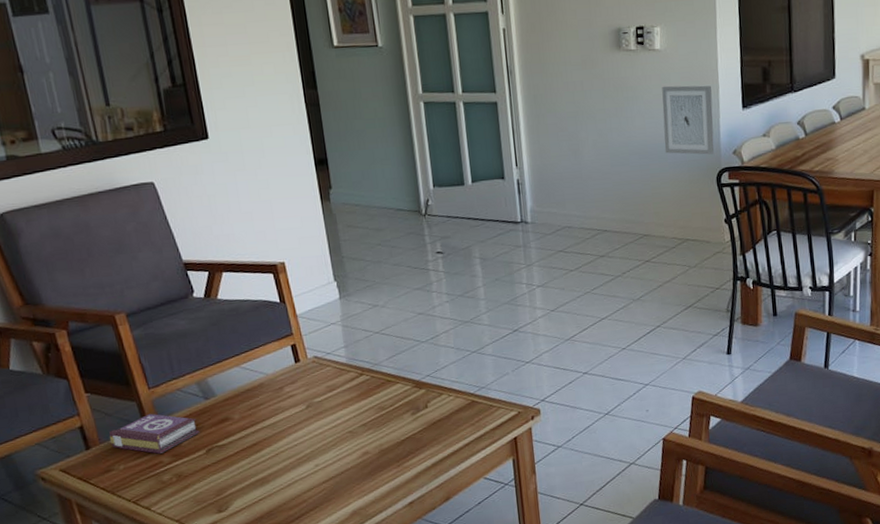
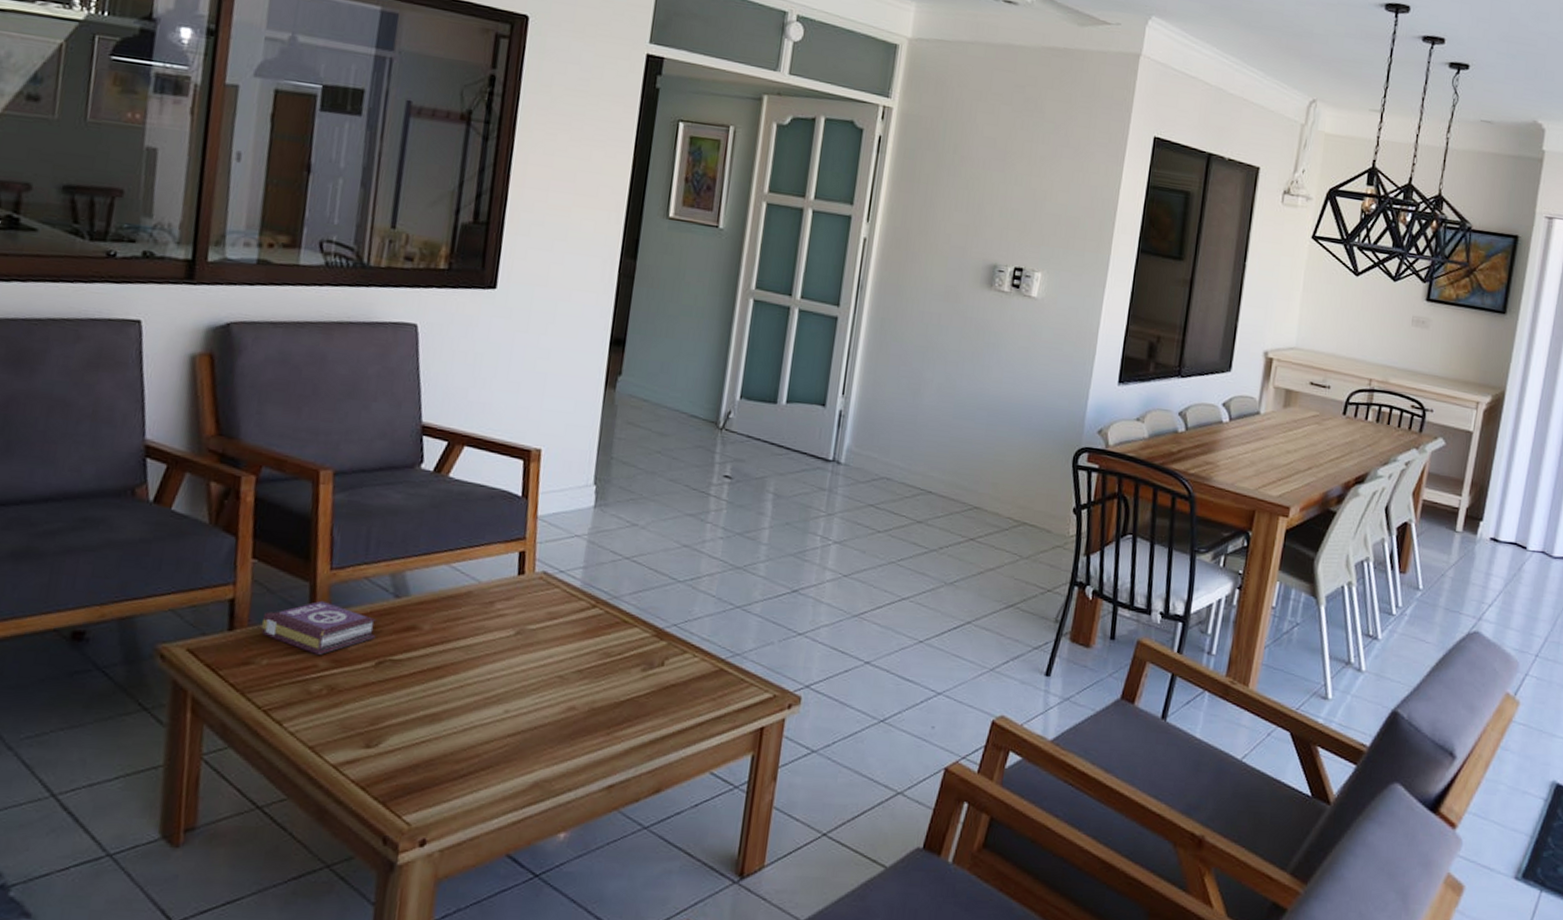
wall art: present [662,85,715,155] -> none [1019,339,1087,429]

